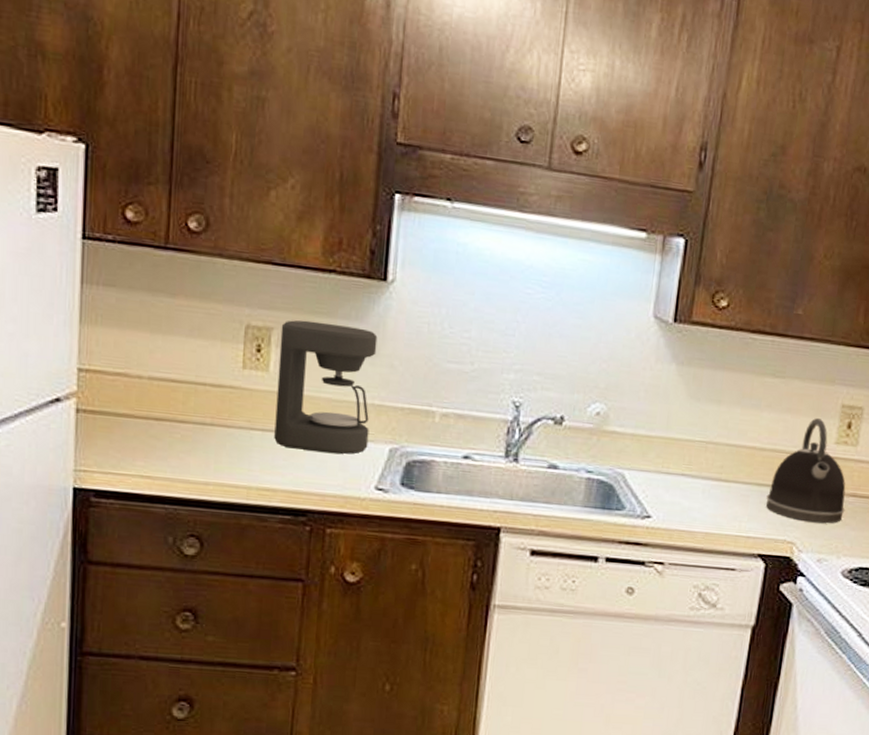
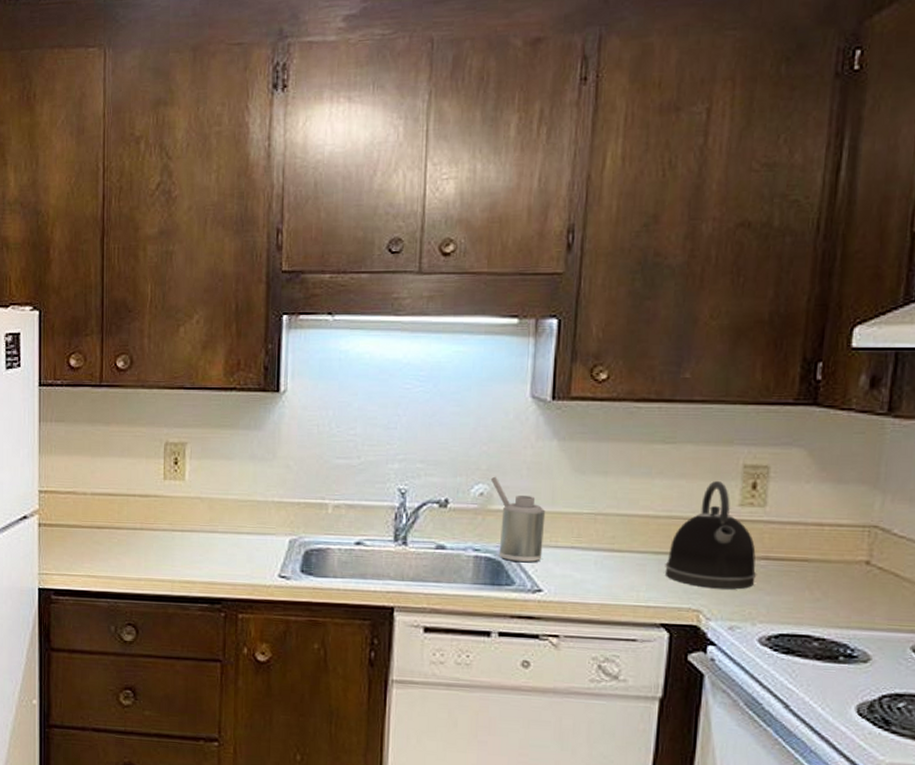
coffee maker: present [274,320,378,454] -> none [192,433,274,547]
soap dispenser: none [607,396,660,489] -> present [490,476,546,563]

